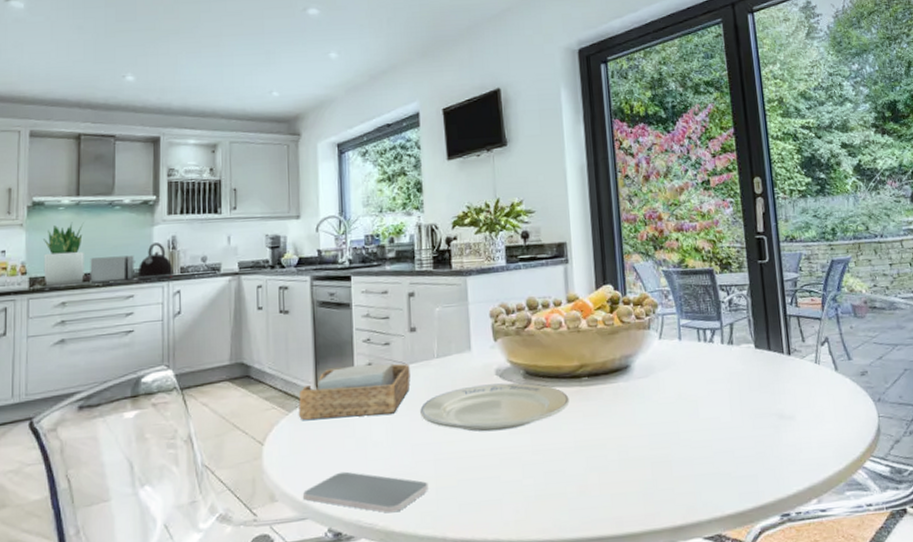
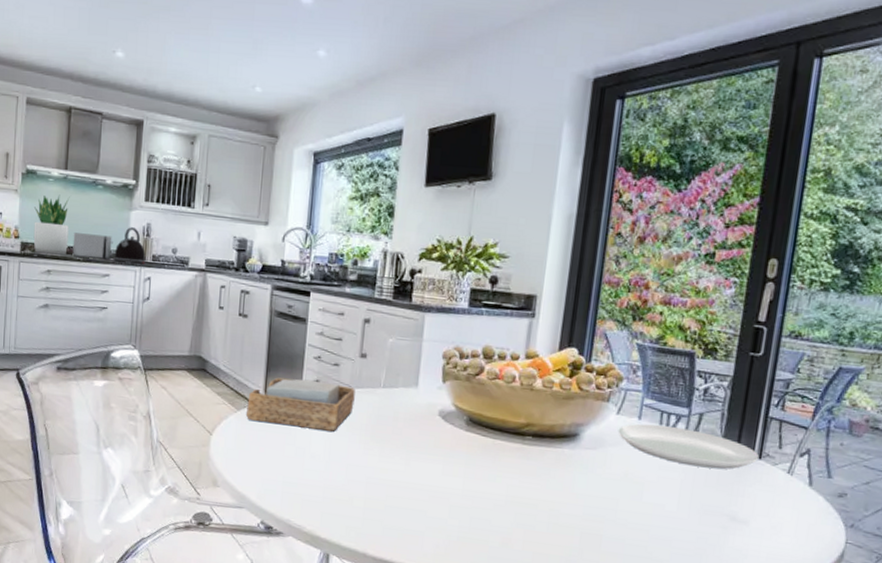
smartphone: present [302,471,429,513] -> none [241,474,357,521]
plate: present [420,382,570,432] -> none [359,421,509,471]
plate: none [663,340,789,375] -> present [618,424,760,469]

